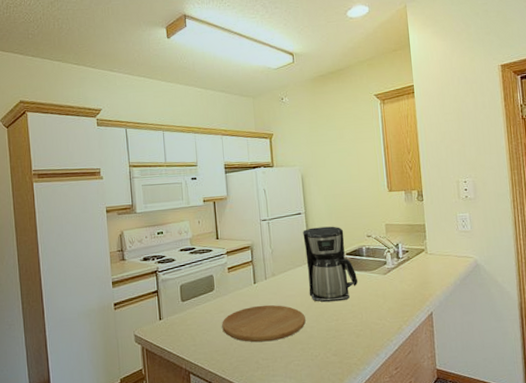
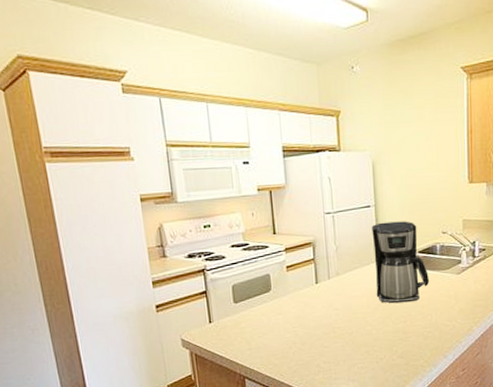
cutting board: present [222,304,306,343] -> none [280,306,371,346]

